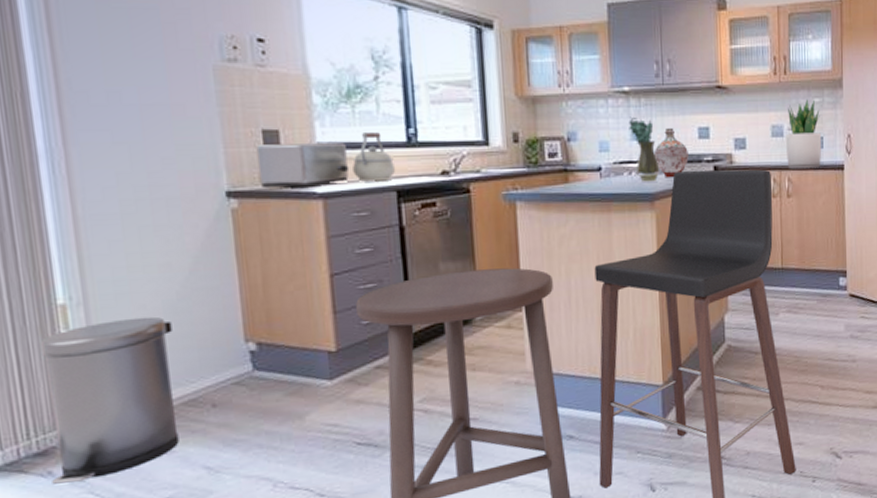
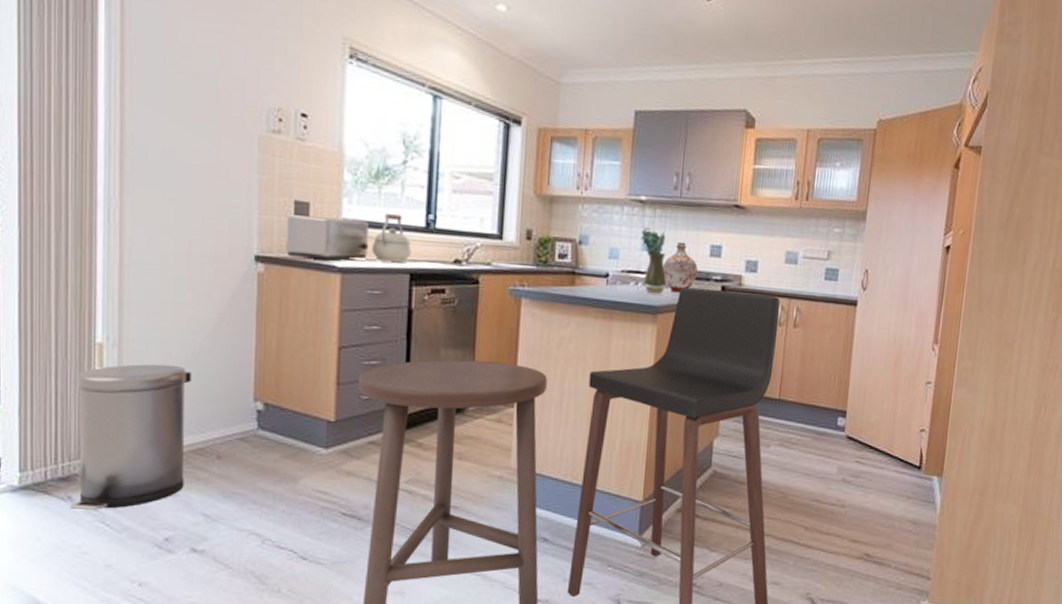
planter: present [786,99,822,169] -> none [797,228,839,301]

